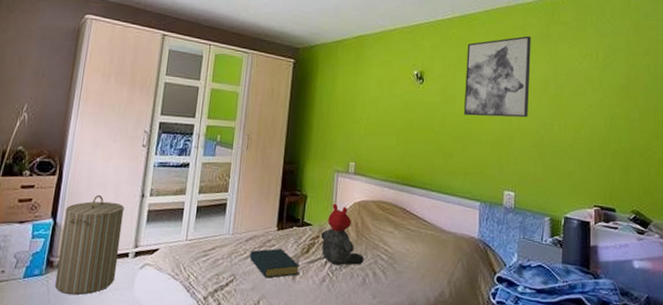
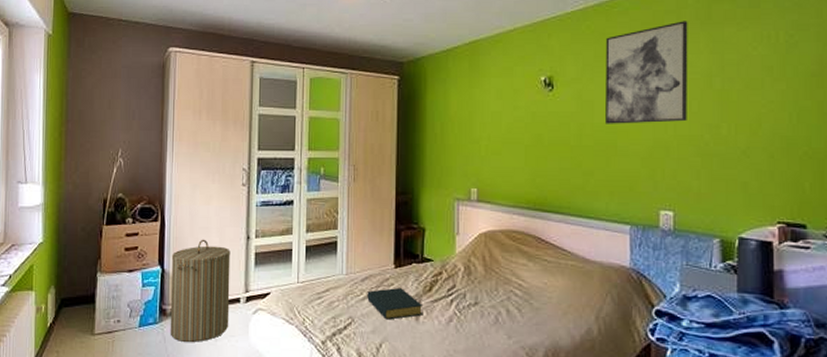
teddy bear: present [320,203,365,266] -> none [443,236,495,303]

